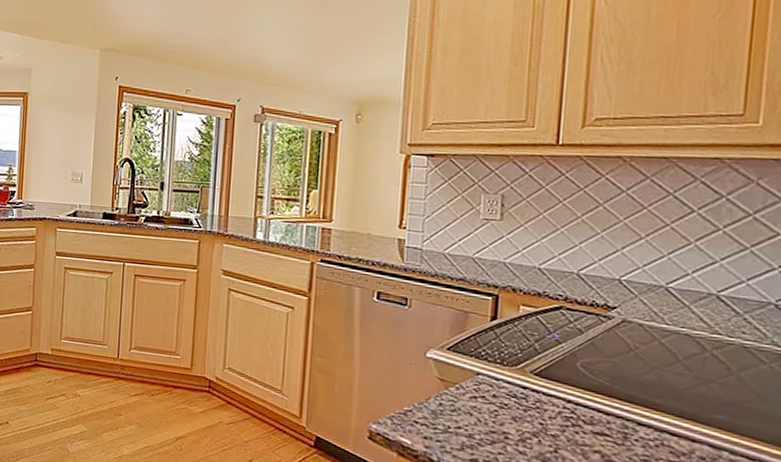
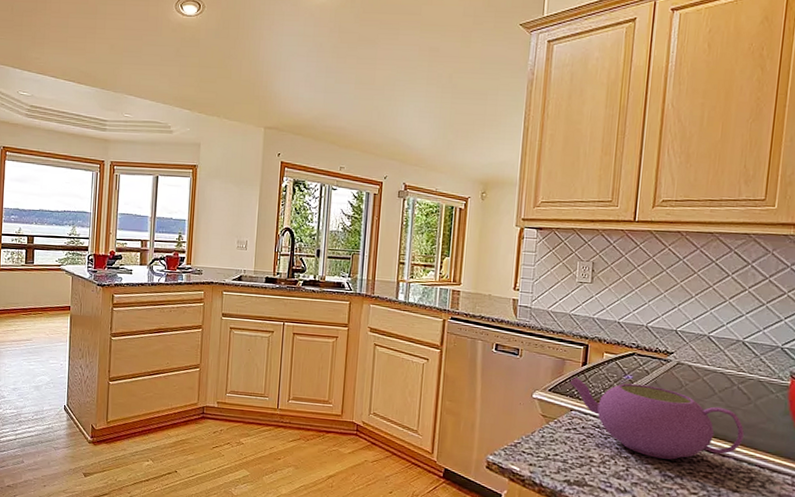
teapot: none [474,333,723,442] -> present [569,376,744,460]

